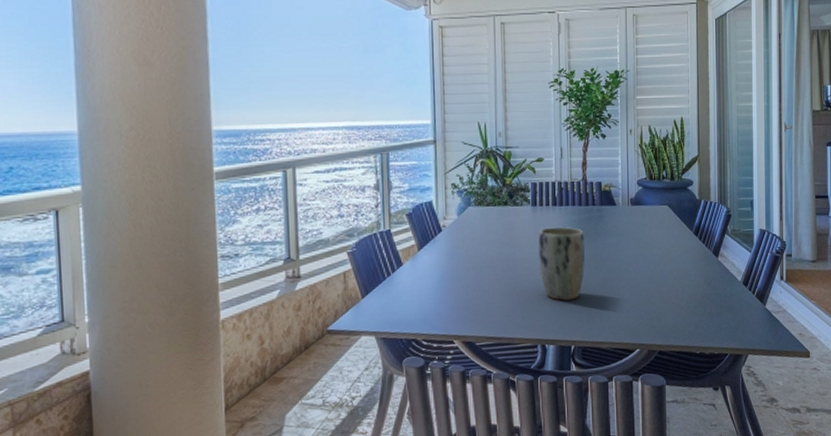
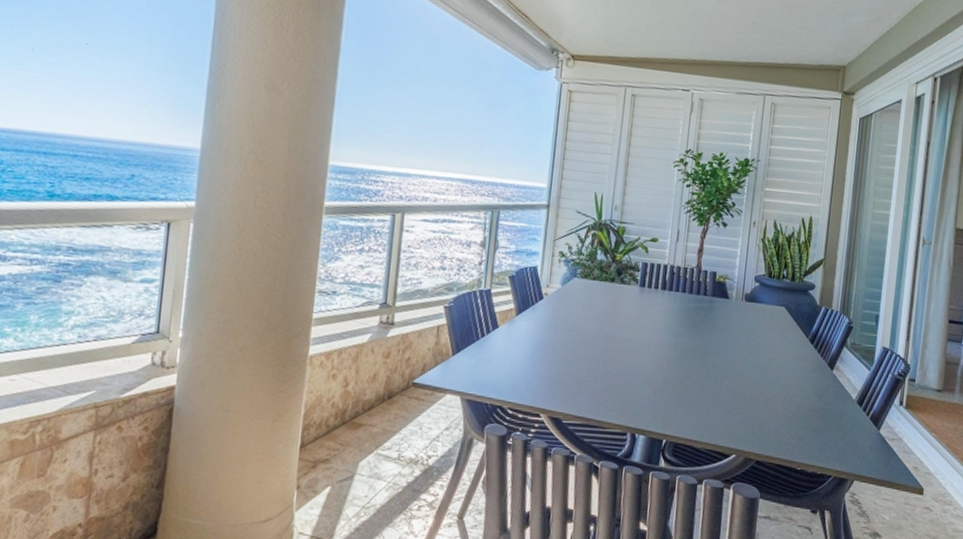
plant pot: present [537,227,585,301] -> none [639,311,691,391]

